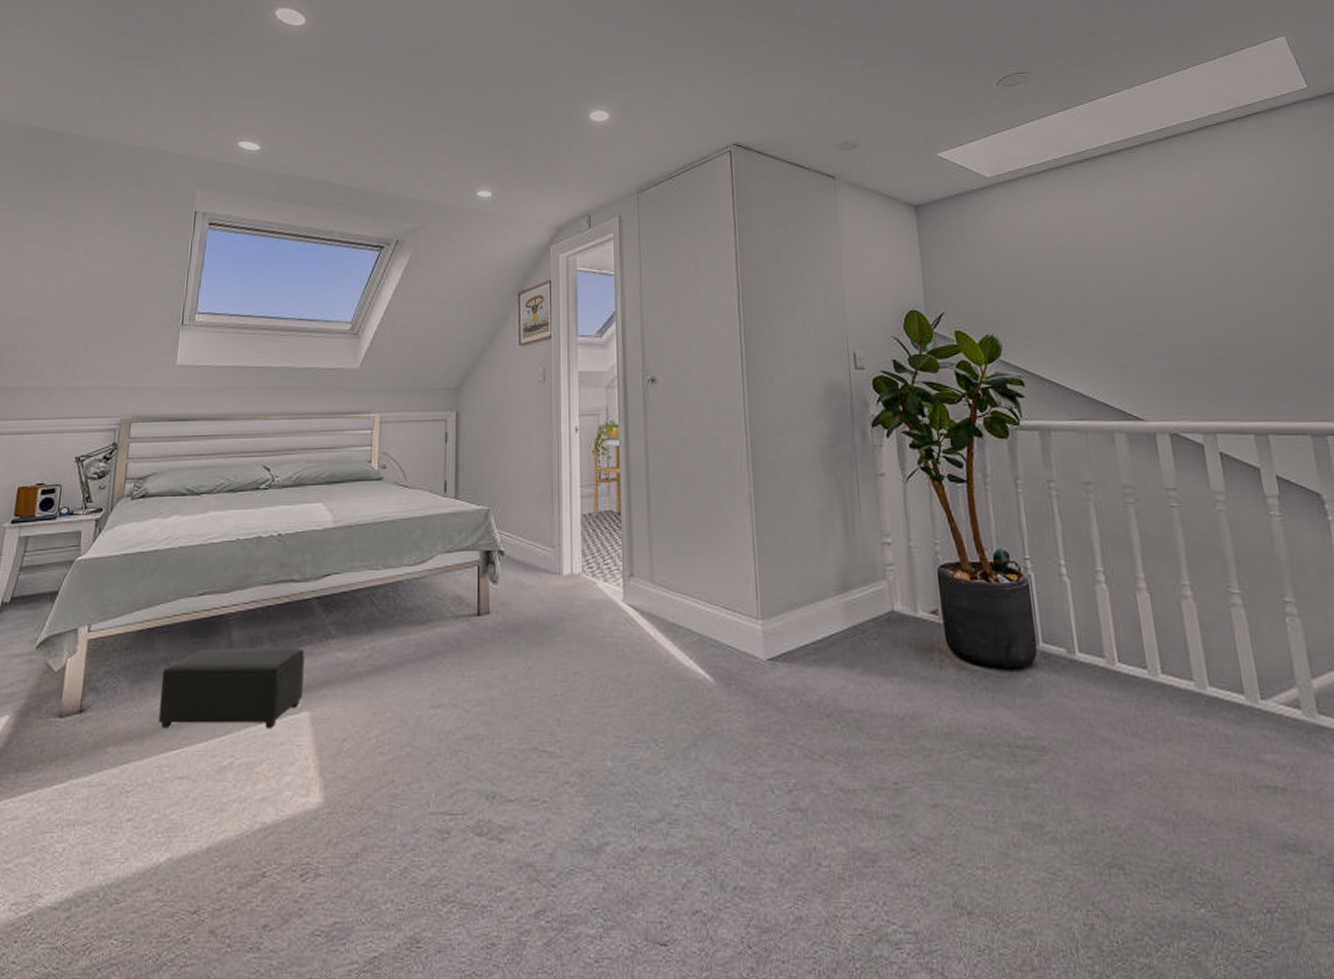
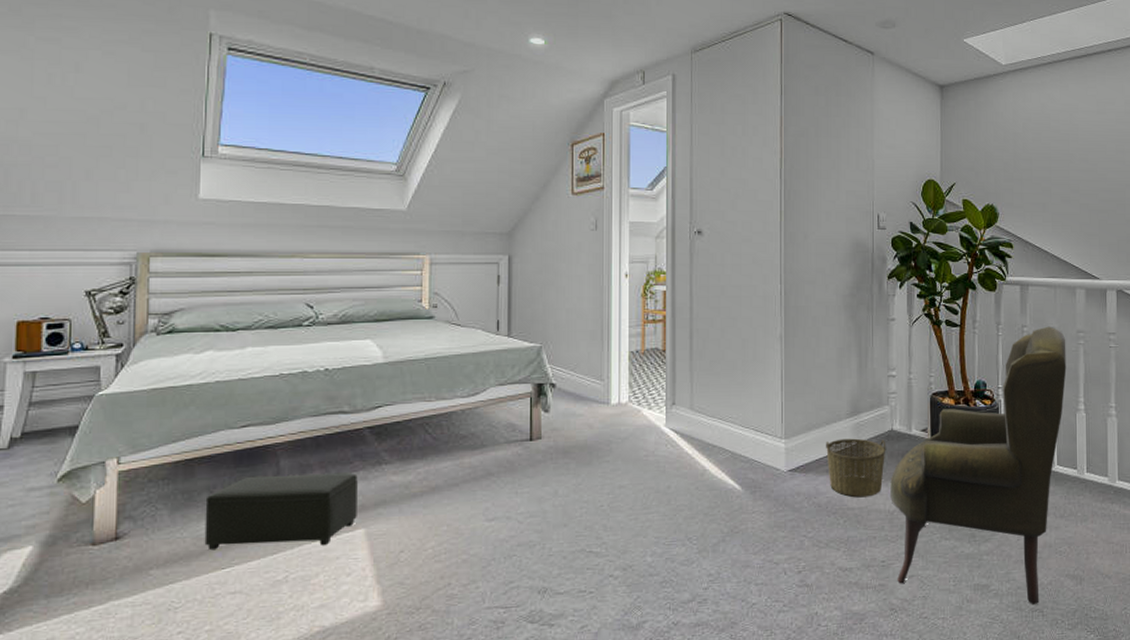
basket: none [812,620,888,697] -> present [826,438,886,498]
armchair: none [896,480,1118,857] -> present [889,326,1067,604]

